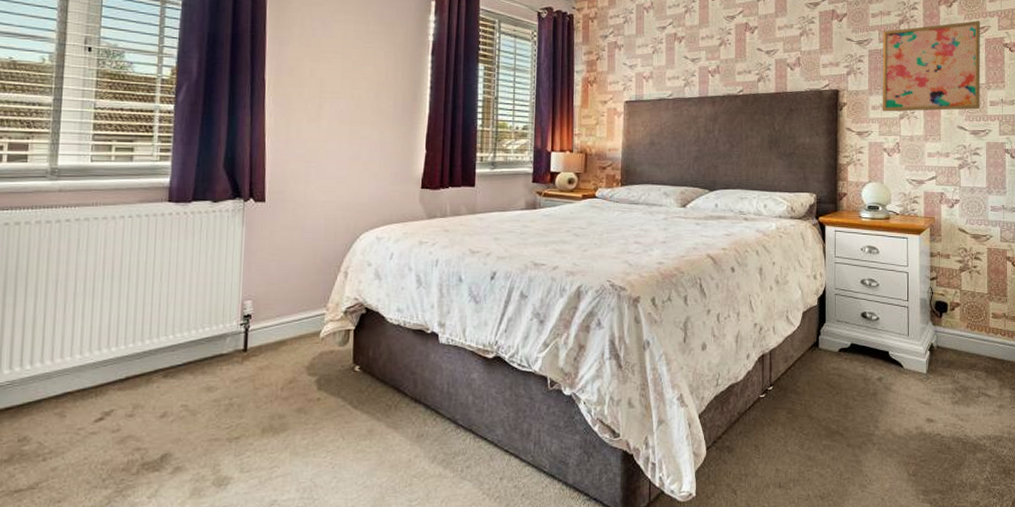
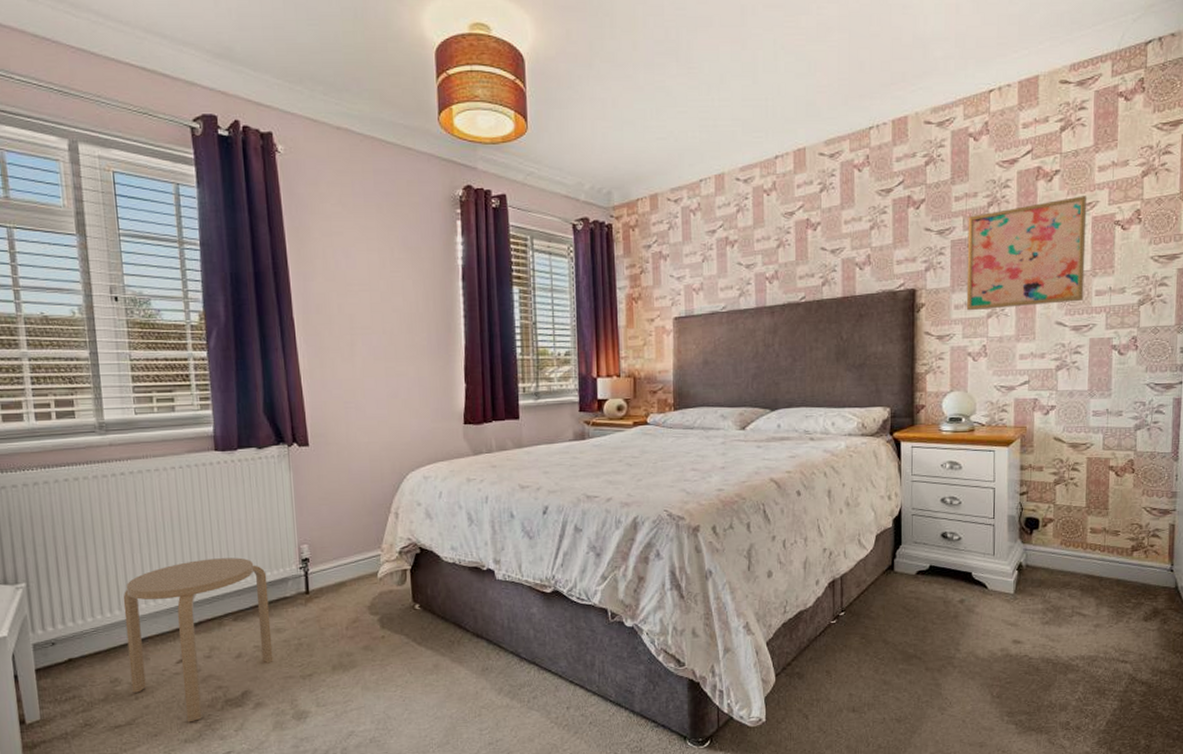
stool: none [41,311,205,488] -> present [123,557,274,723]

